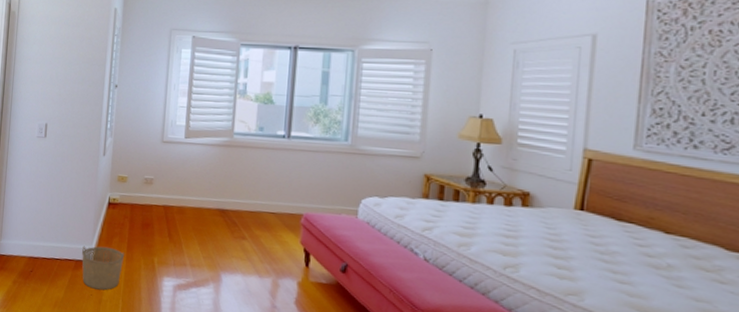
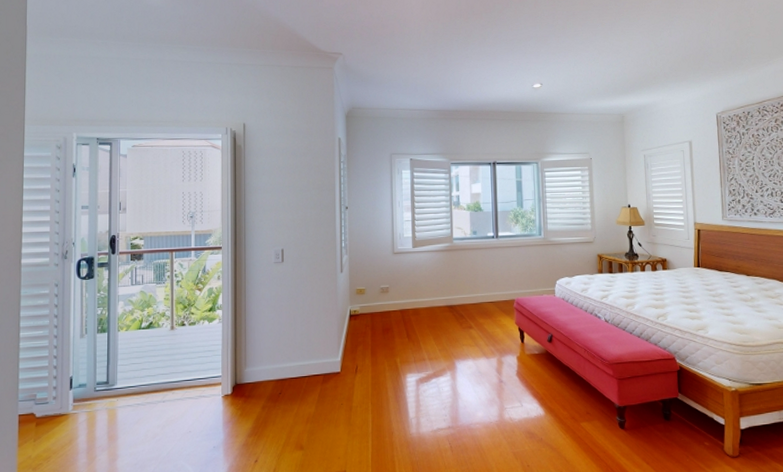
basket: present [82,246,125,291] -> none [329,356,370,398]

